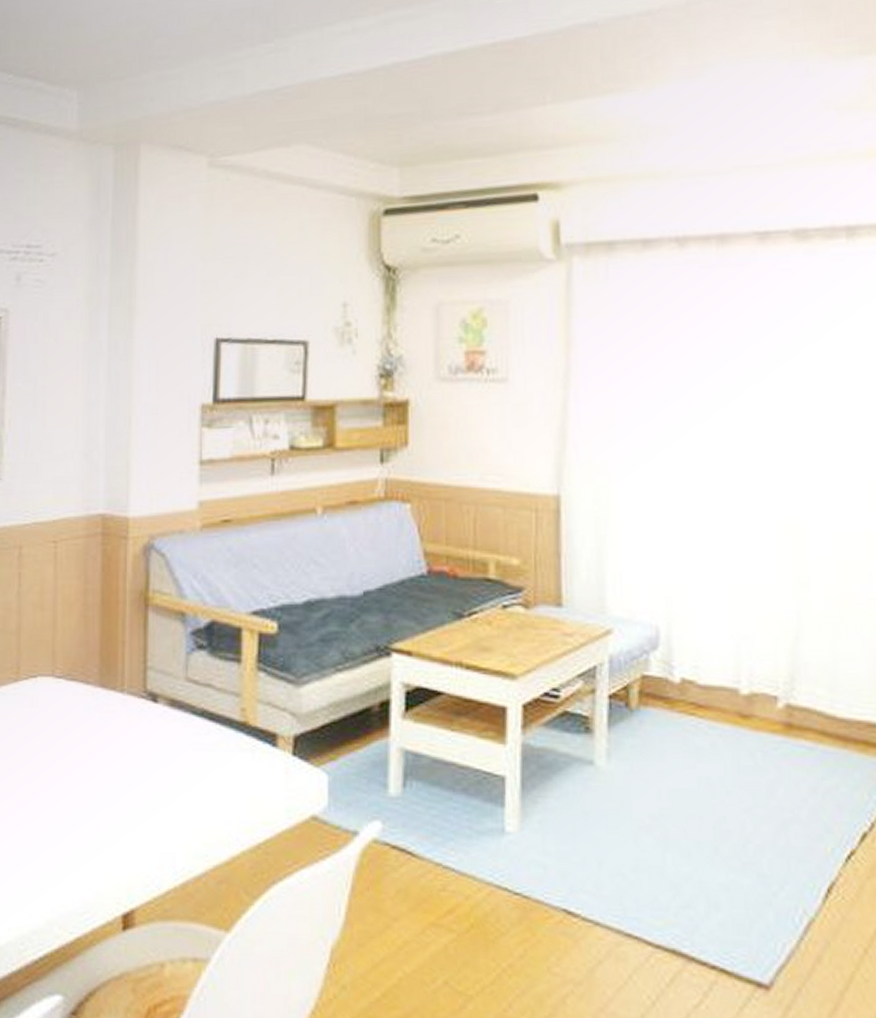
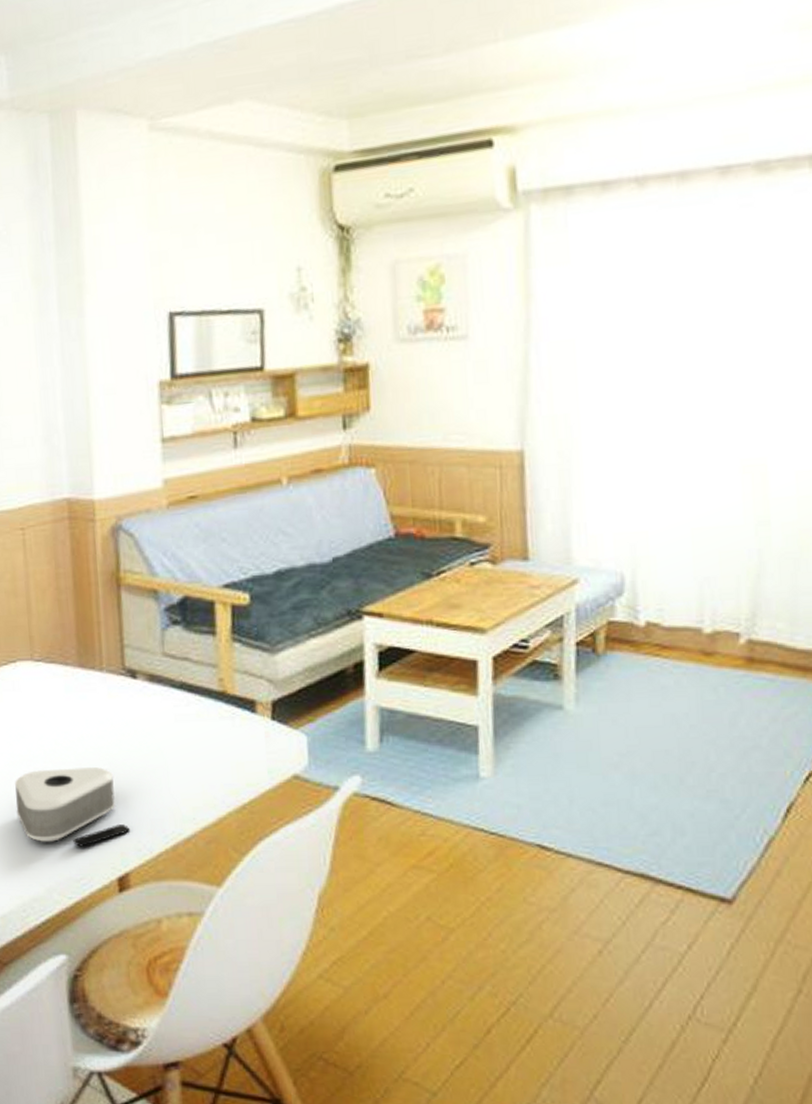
speaker: none [23,792,139,878] -> present [15,767,130,847]

